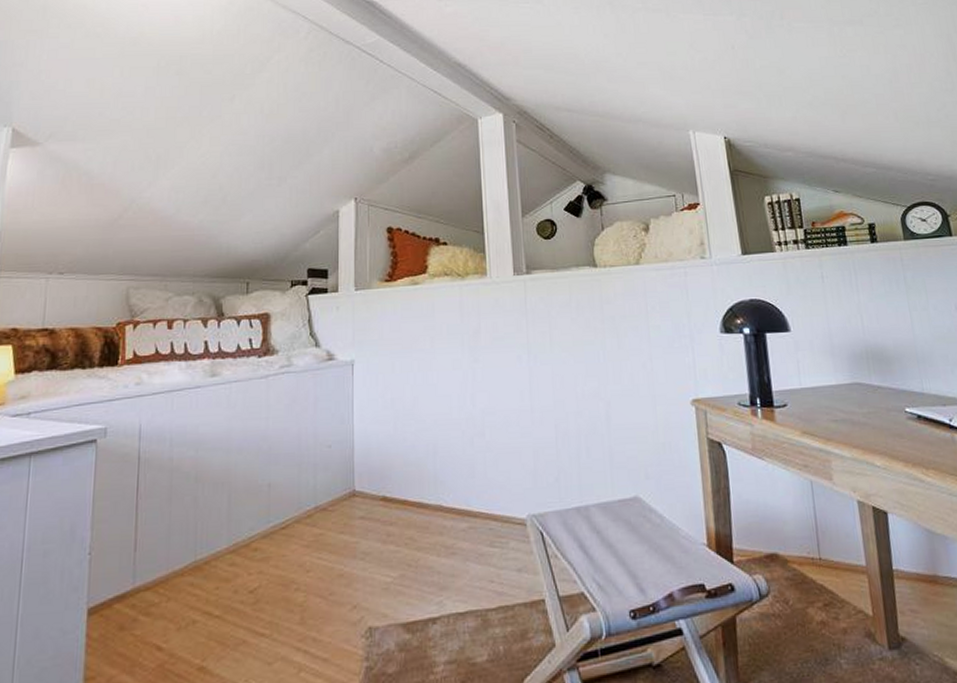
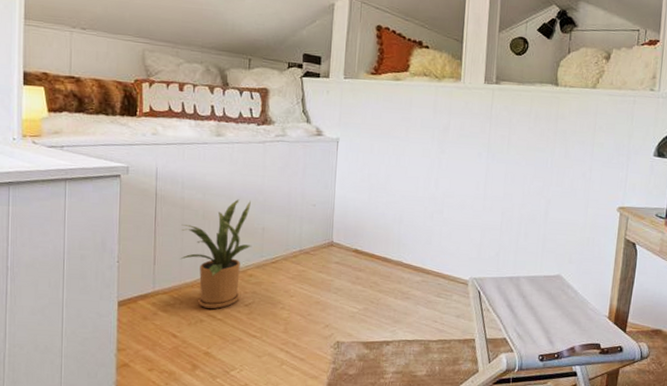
house plant: none [167,451,255,604] -> present [180,199,251,309]

